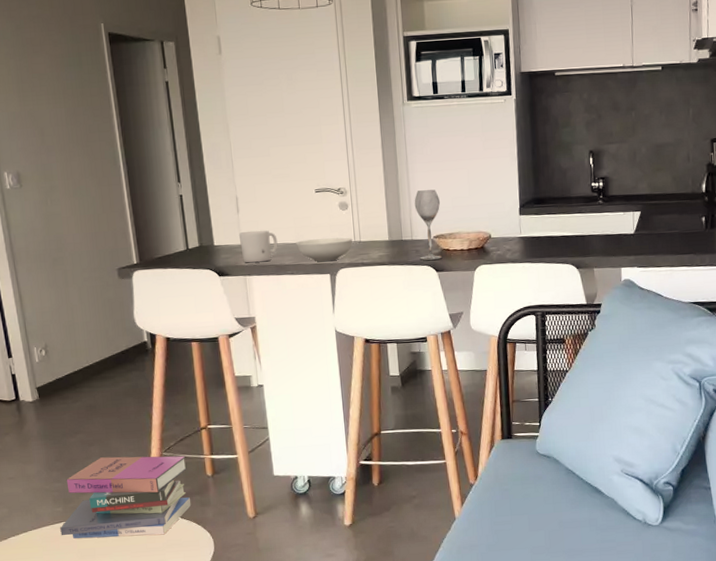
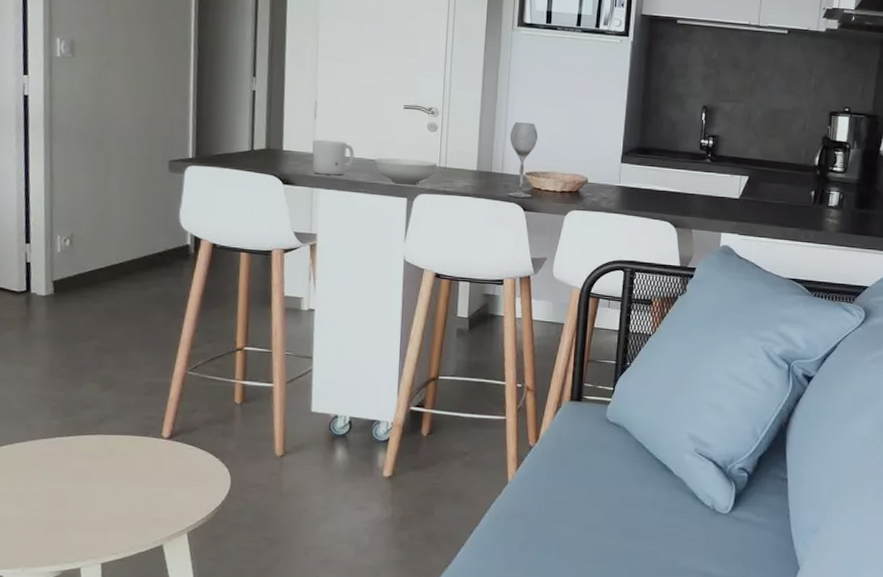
books: present [60,456,192,539] -> none [53,368,214,465]

